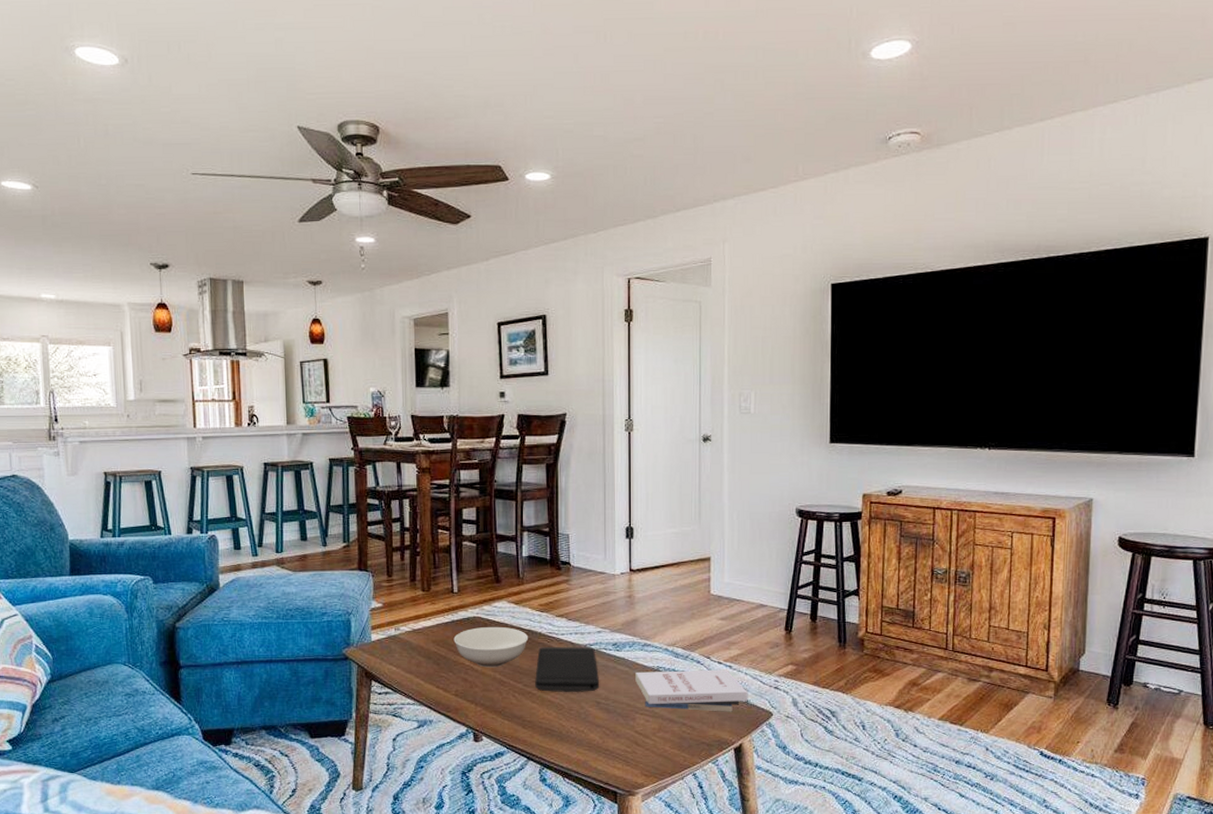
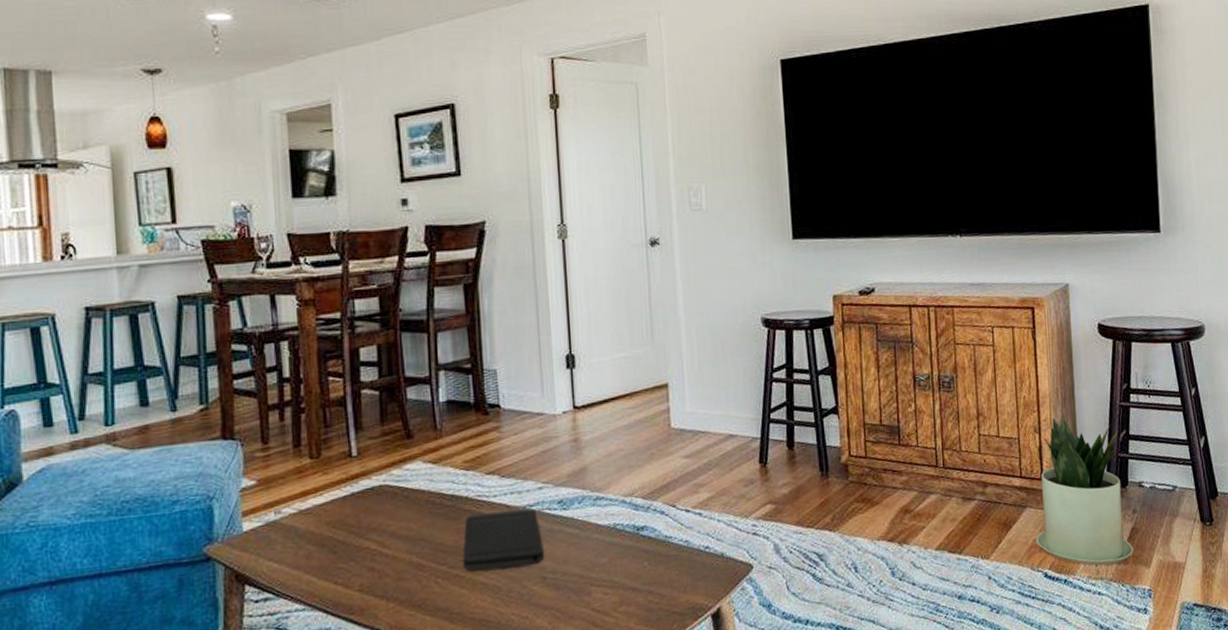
bowl: present [453,626,529,668] -> none [354,494,452,550]
books: present [635,669,748,712] -> none [588,518,724,577]
planter: none [1035,617,1131,752] -> present [1035,416,1134,566]

